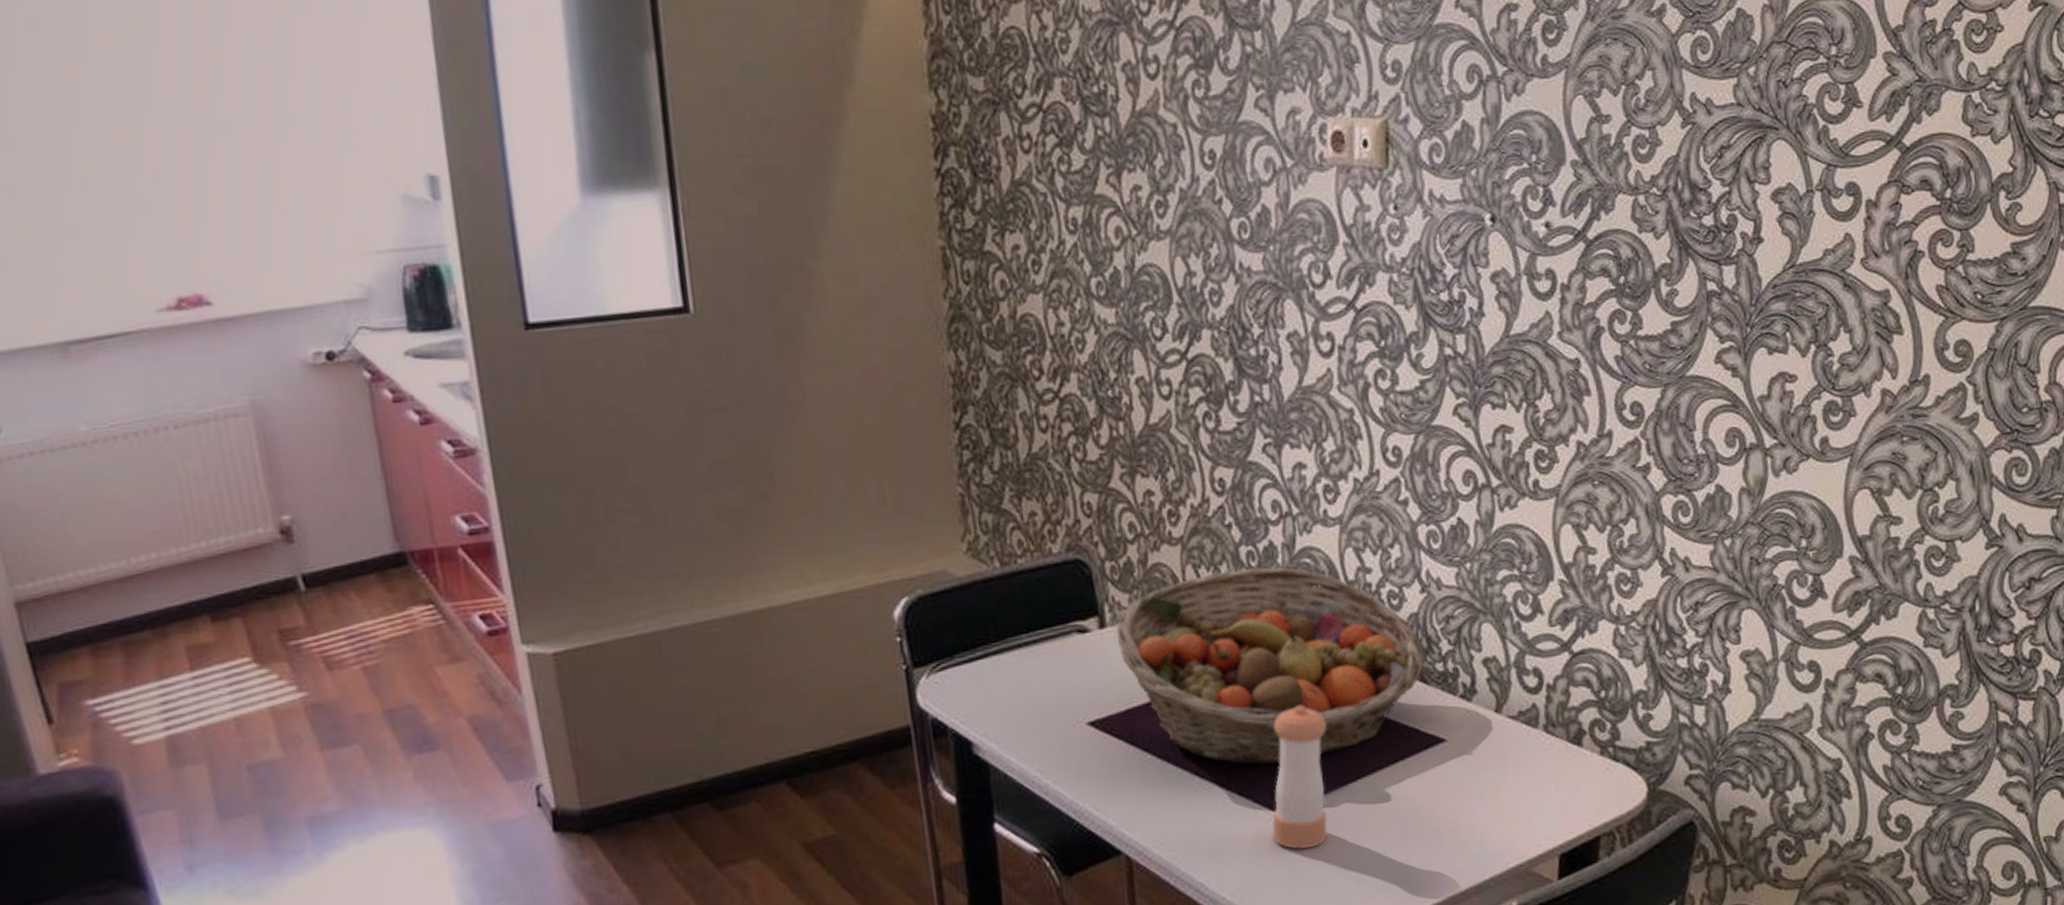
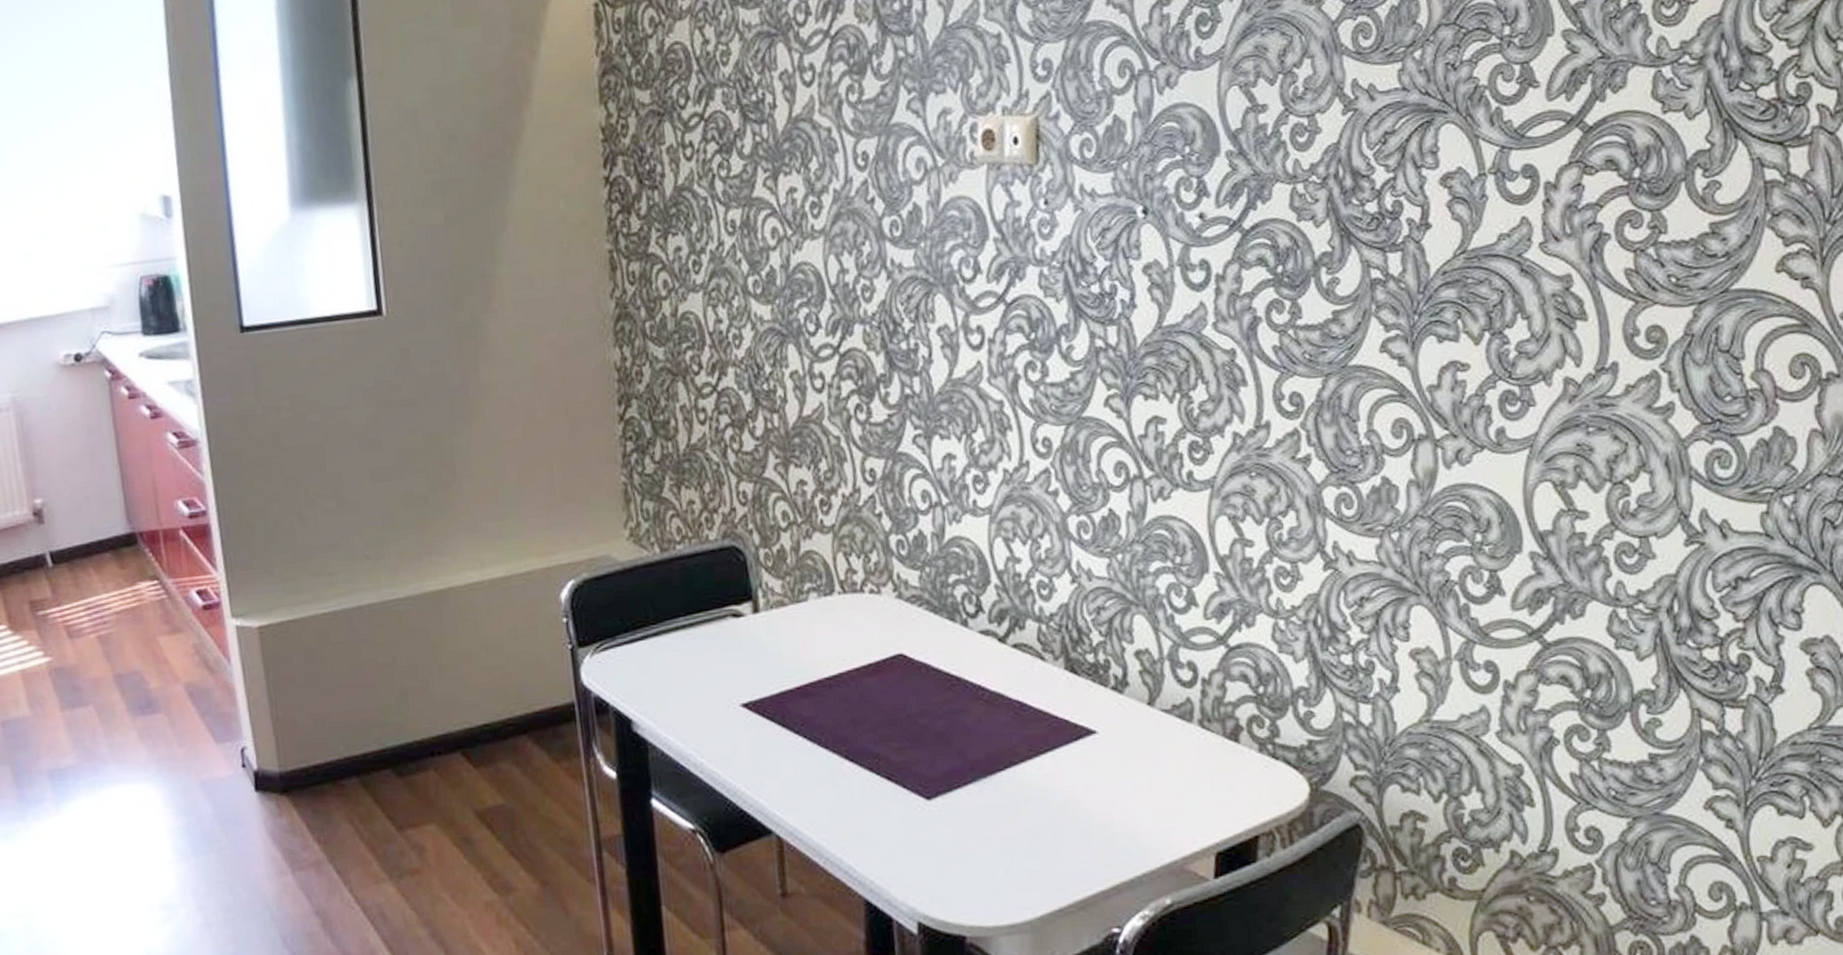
fruit basket: present [1115,567,1426,765] -> none [769,556,1076,751]
pepper shaker: present [1272,705,1328,850] -> none [921,692,976,837]

